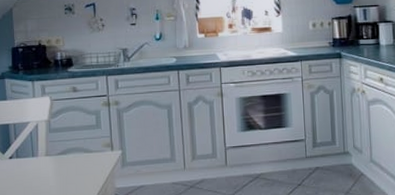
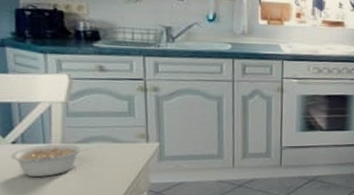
legume: none [8,156,68,187] -> present [10,144,90,177]

